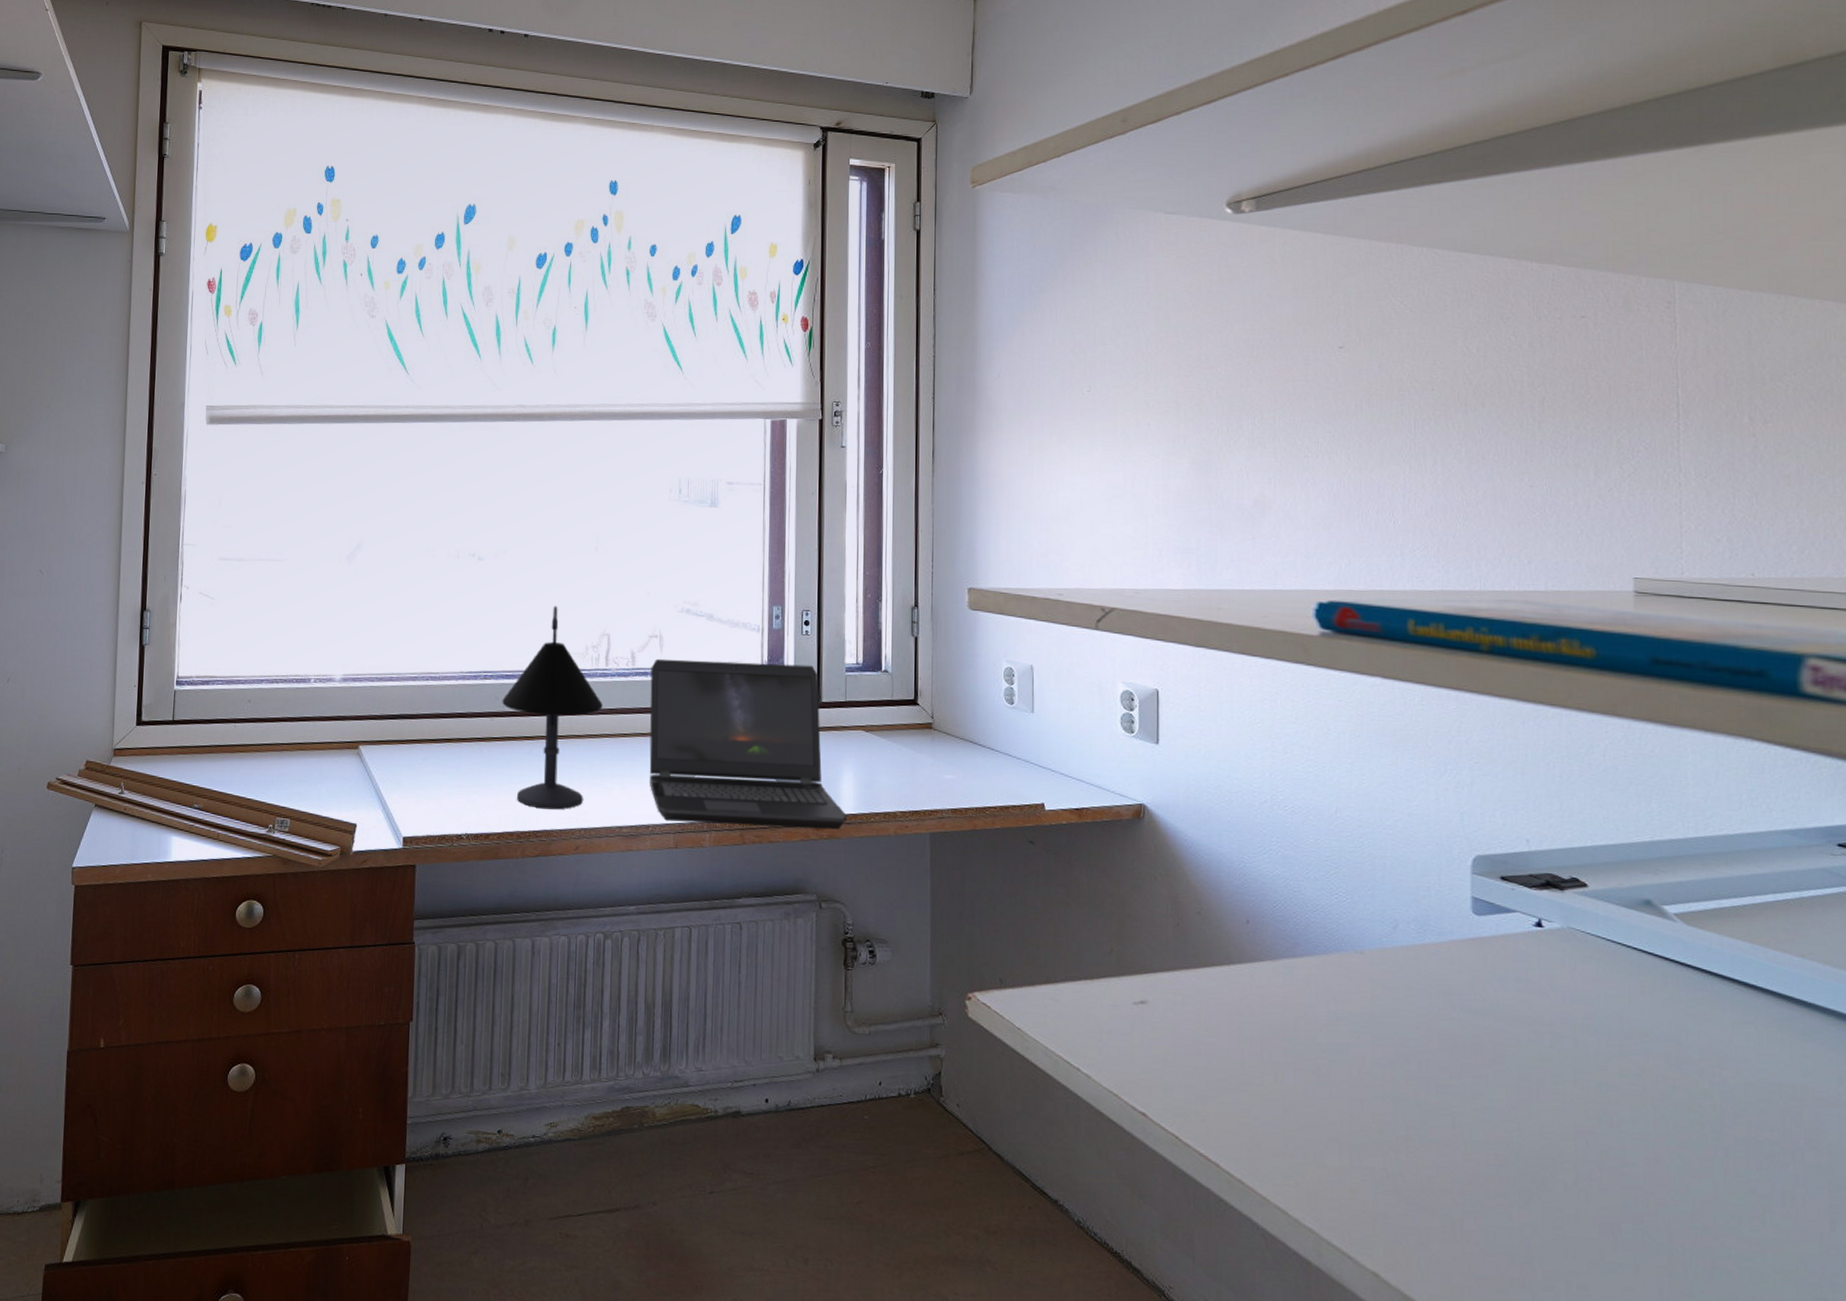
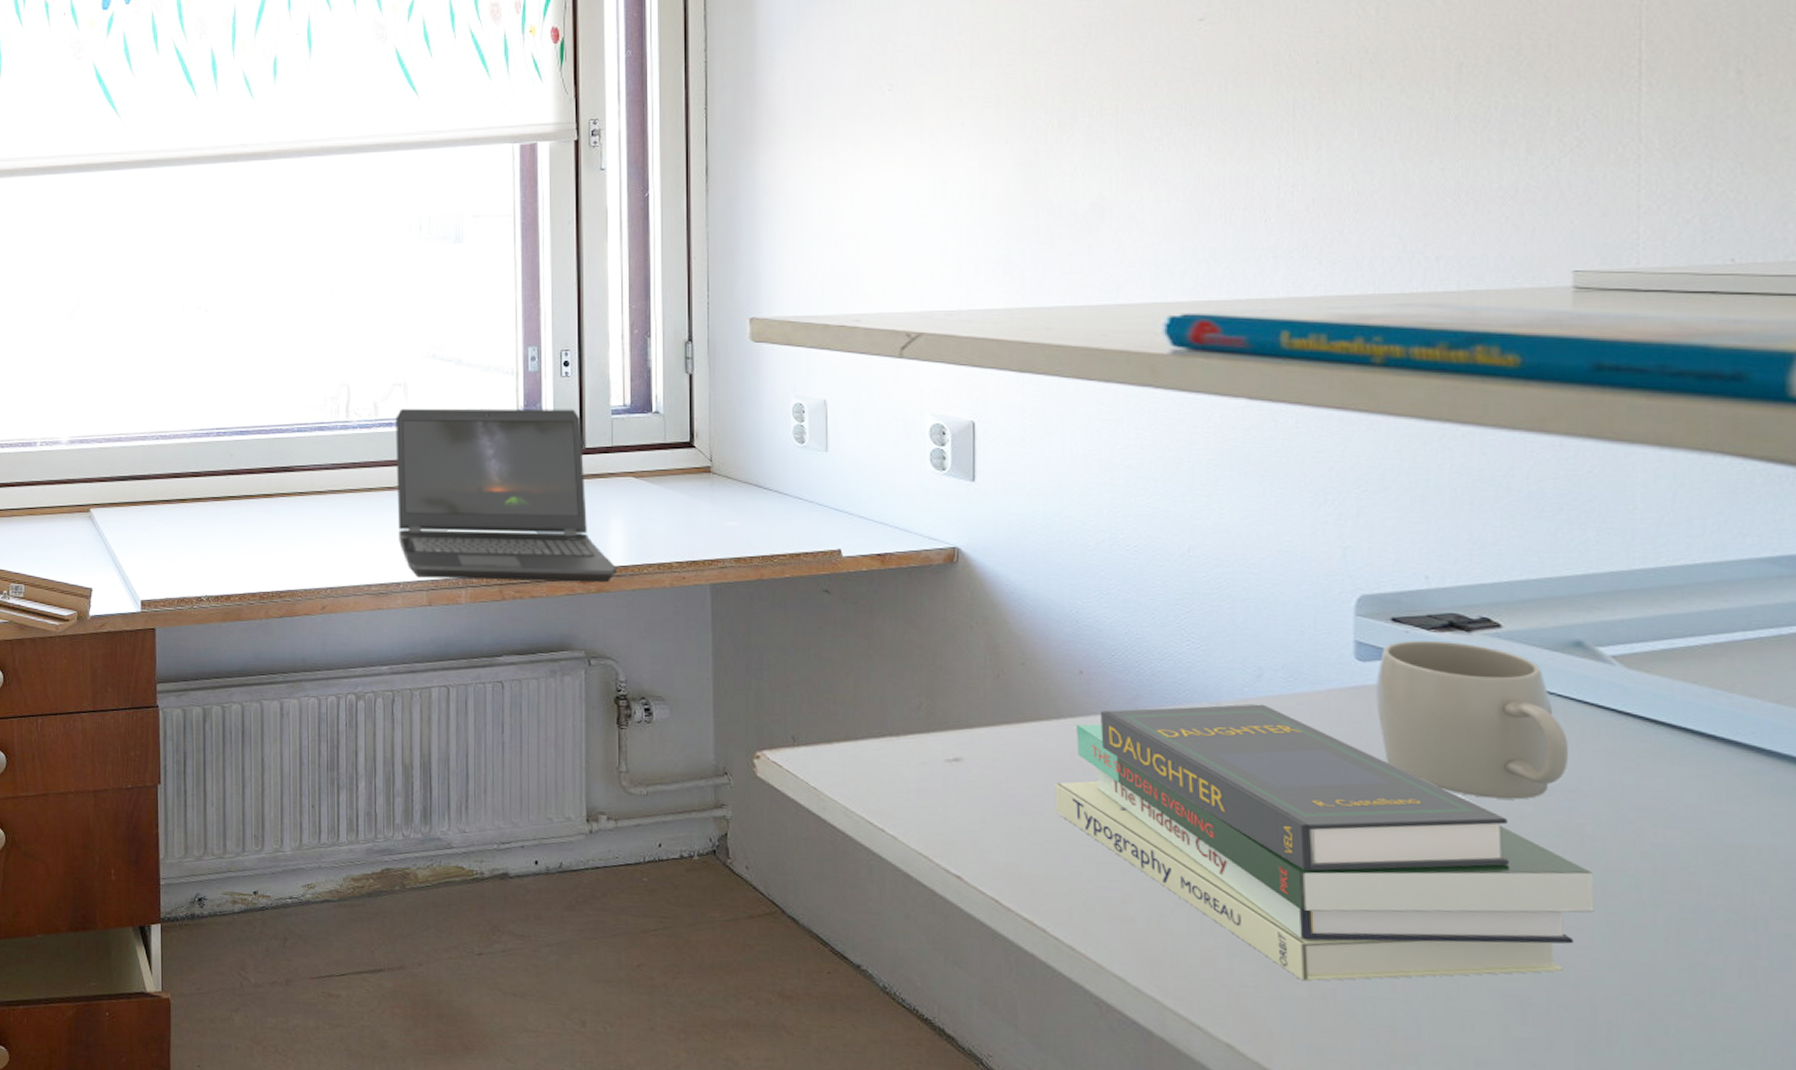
desk lamp: present [502,606,603,810] -> none [237,356,345,569]
books: none [1227,953,1669,1212] -> present [1055,704,1595,982]
mug: none [1490,897,1643,1042] -> present [1376,641,1568,800]

